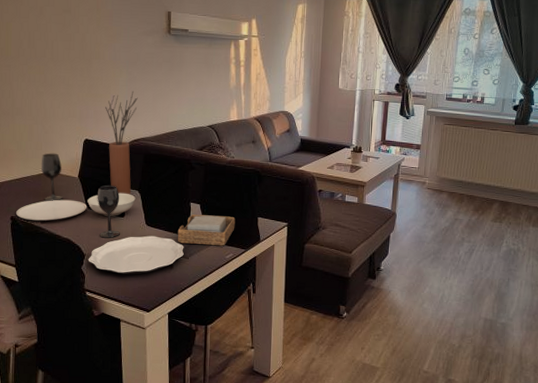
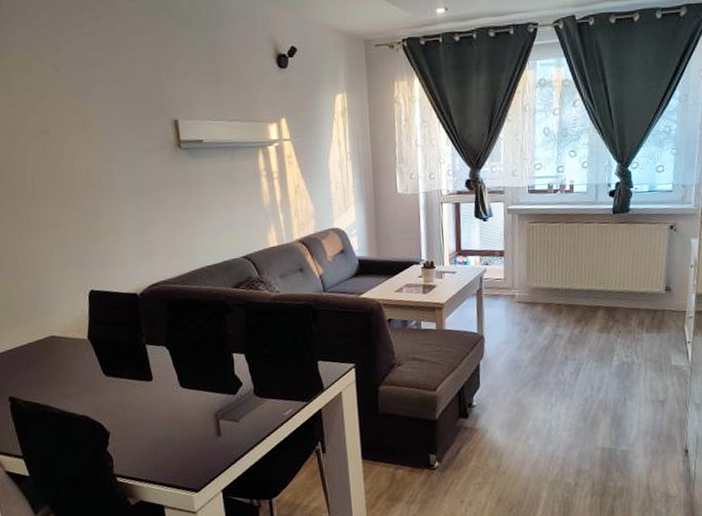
plate: present [16,199,87,221] -> none [15,367,104,399]
wine glass: present [40,153,63,202] -> none [37,312,72,374]
bowl: present [87,192,136,216] -> none [103,351,164,382]
plate: present [88,235,184,275] -> none [113,399,232,451]
wine glass: present [97,185,120,238] -> none [114,343,150,409]
vase: present [105,91,138,195] -> none [110,224,158,353]
napkin holder: present [177,214,235,246] -> none [220,364,291,404]

